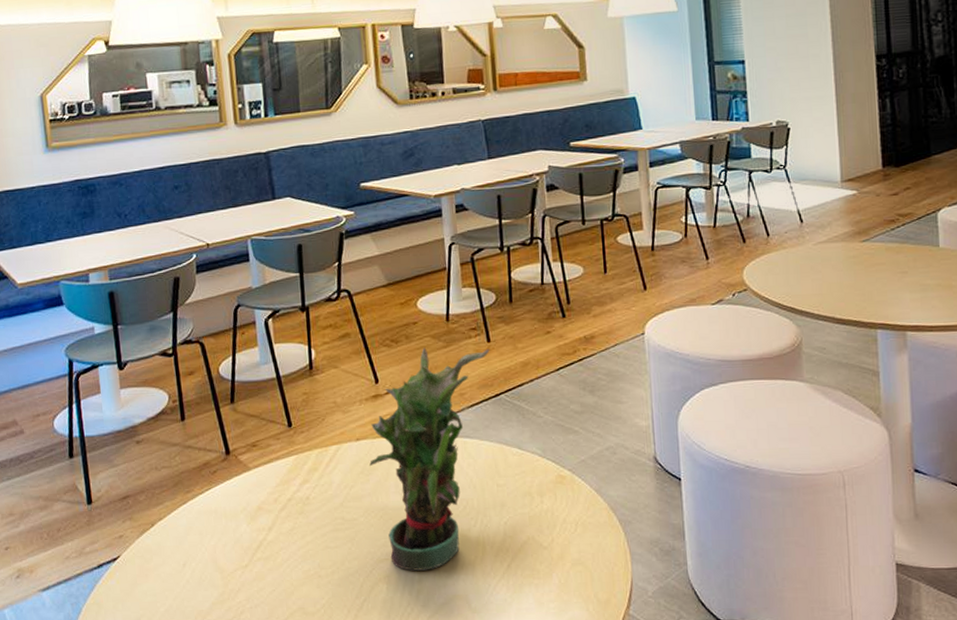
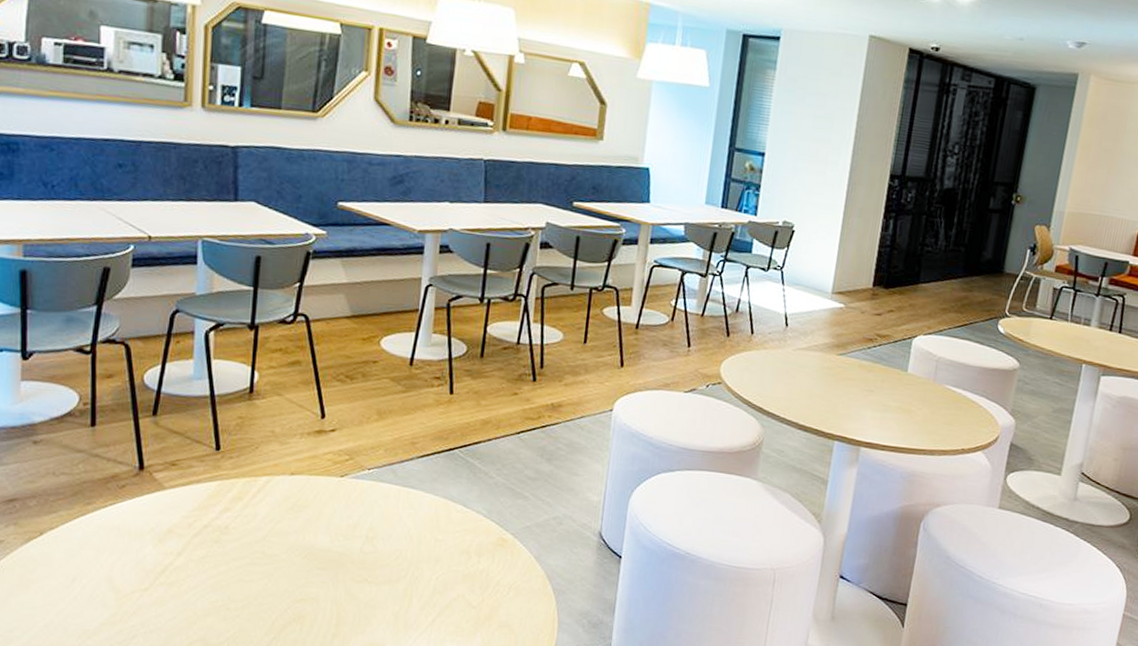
potted plant: present [369,347,490,571] -> none [301,388,451,616]

